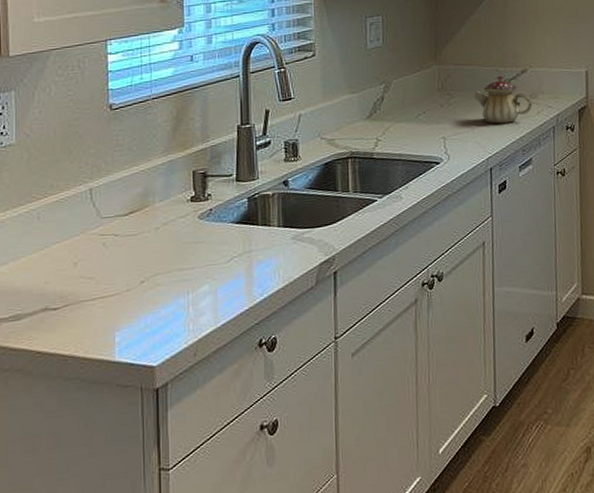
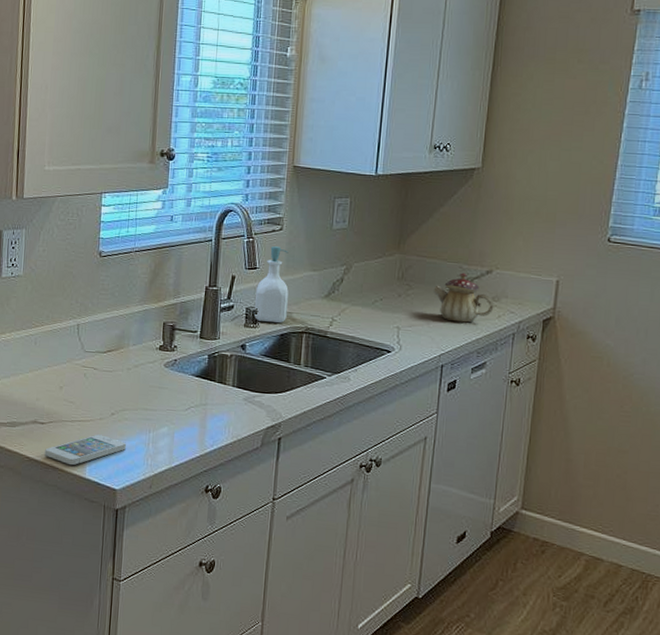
smartphone: none [61,308,161,351] -> present [45,434,126,466]
soap bottle: none [292,73,329,154] -> present [253,246,289,324]

